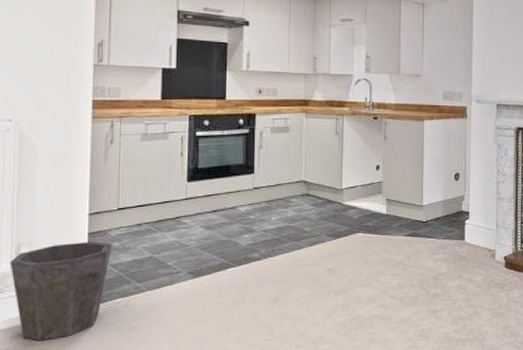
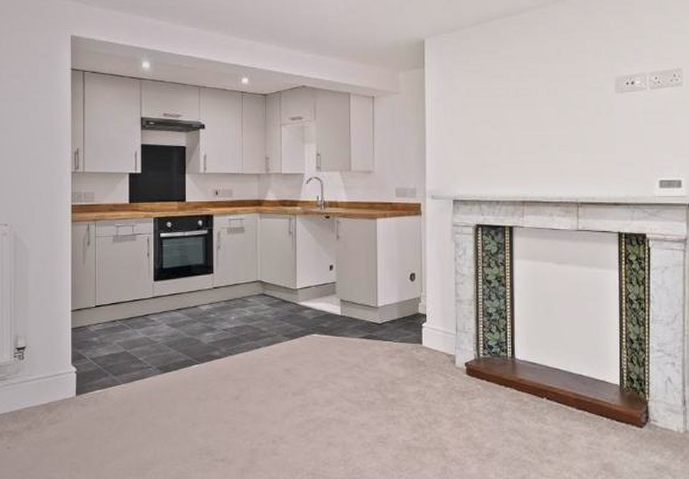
waste bin: present [9,241,113,341] -> none [9,336,92,426]

